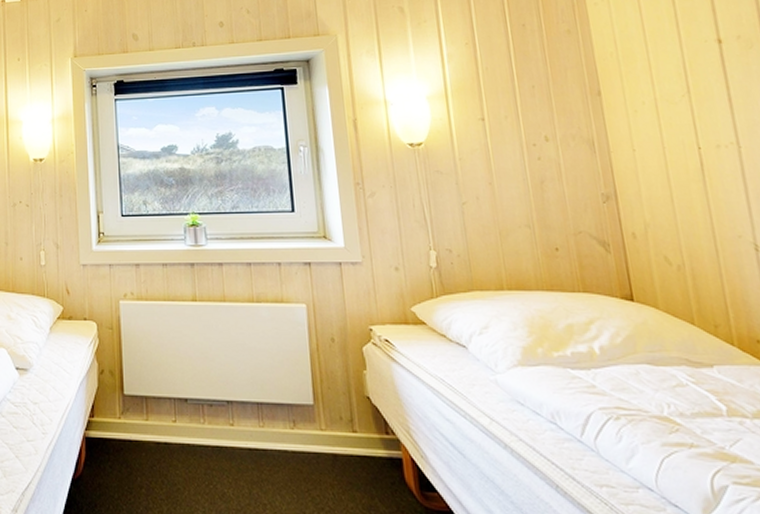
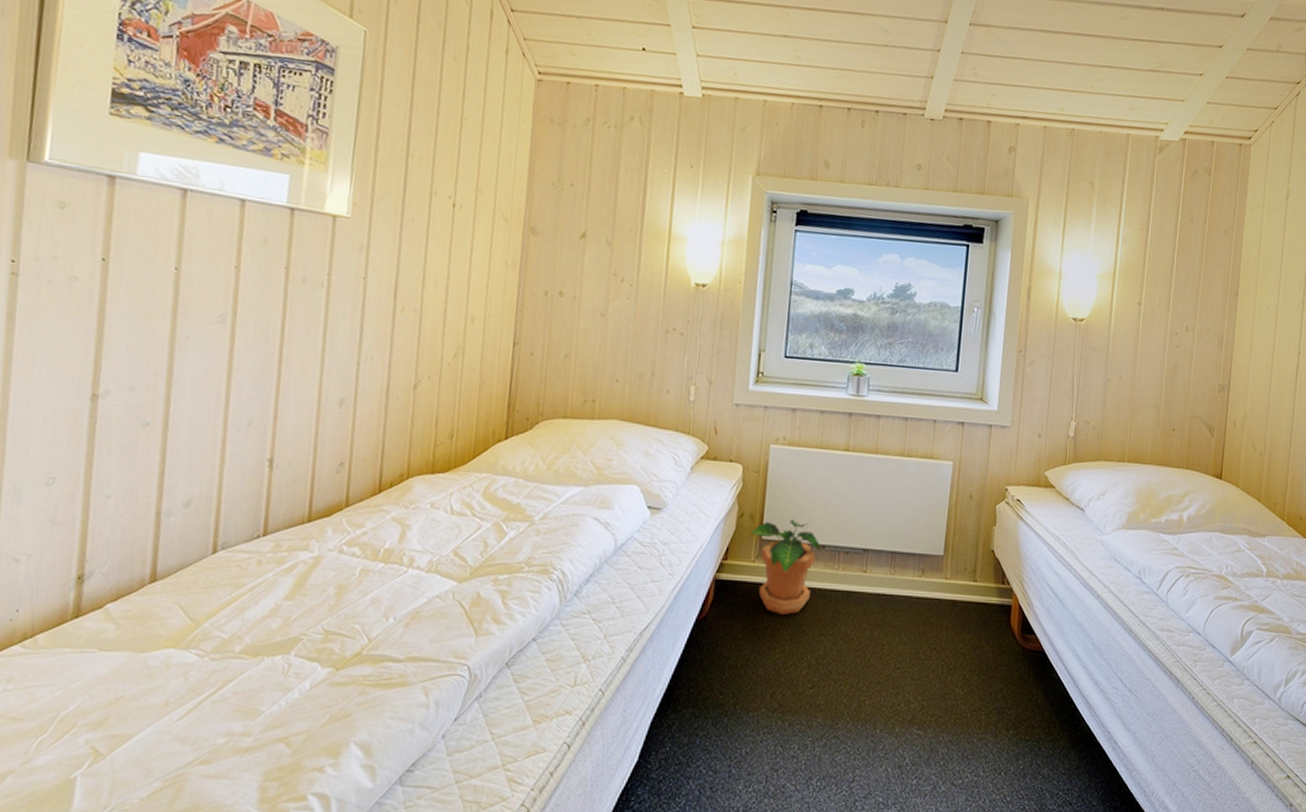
potted plant: none [113,373,183,472] -> present [751,519,821,614]

